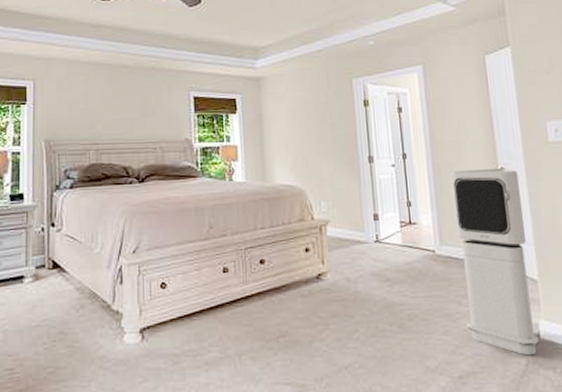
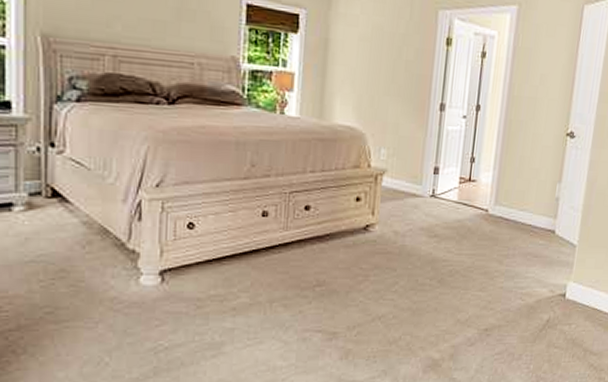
air purifier: present [450,169,539,356] -> none [502,129,585,313]

